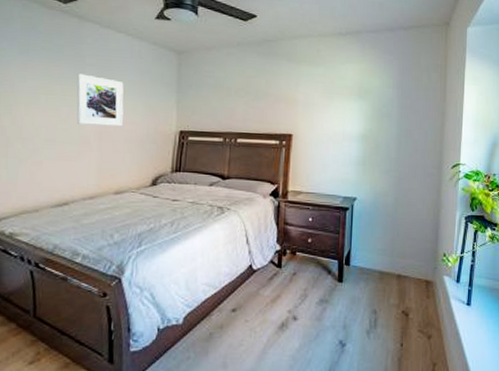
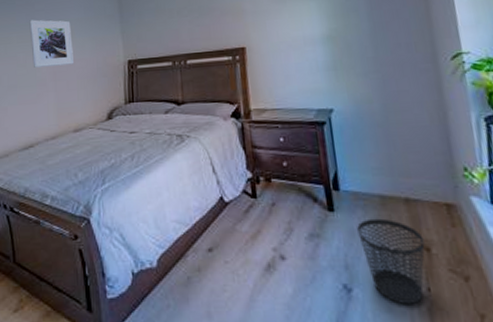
wastebasket: none [358,289,405,356] -> present [357,218,425,304]

